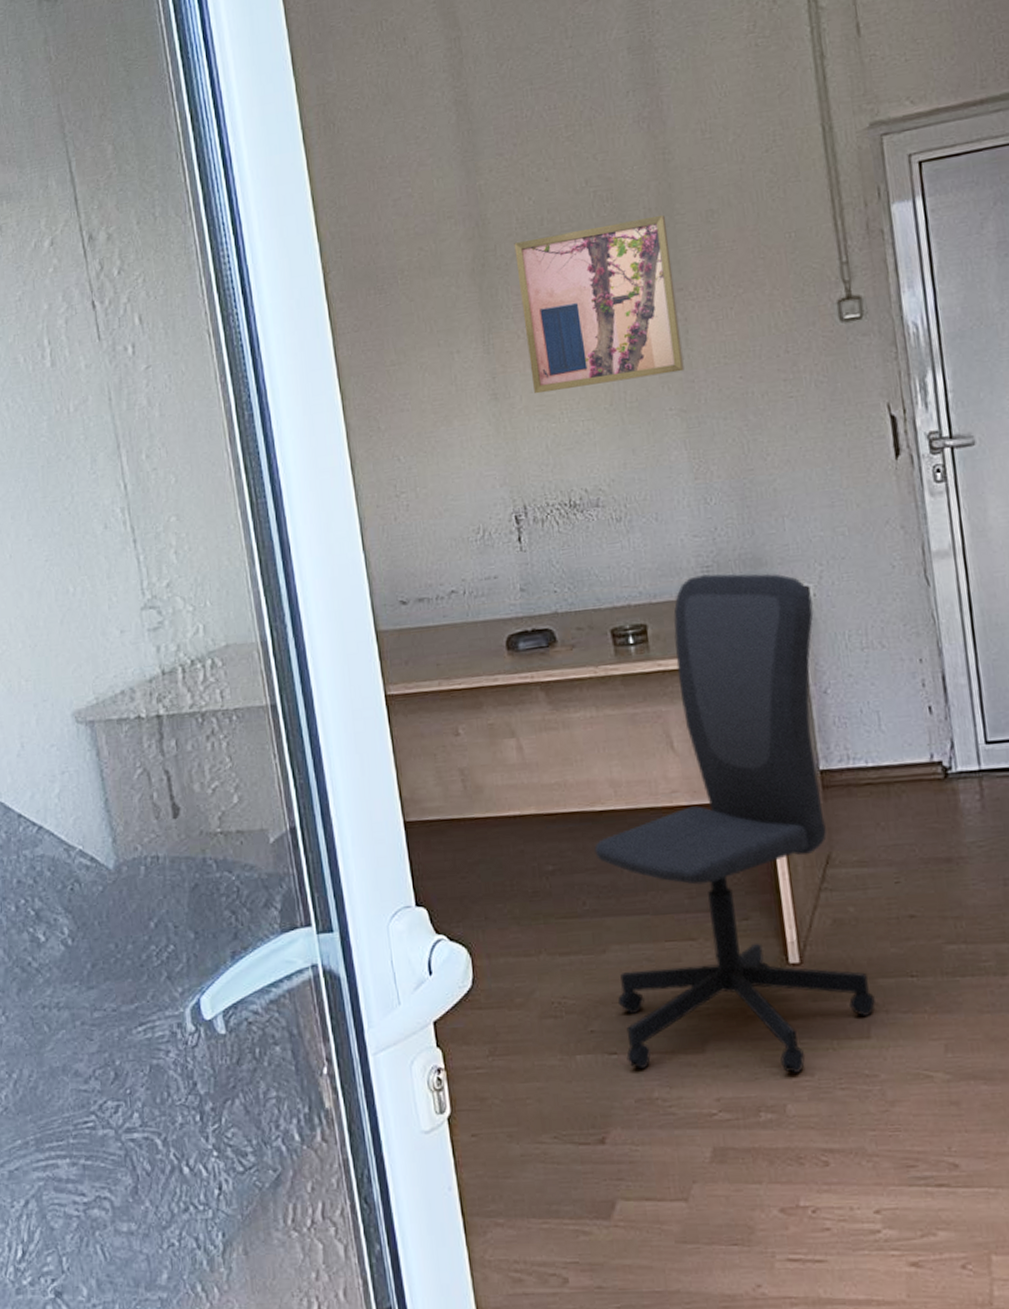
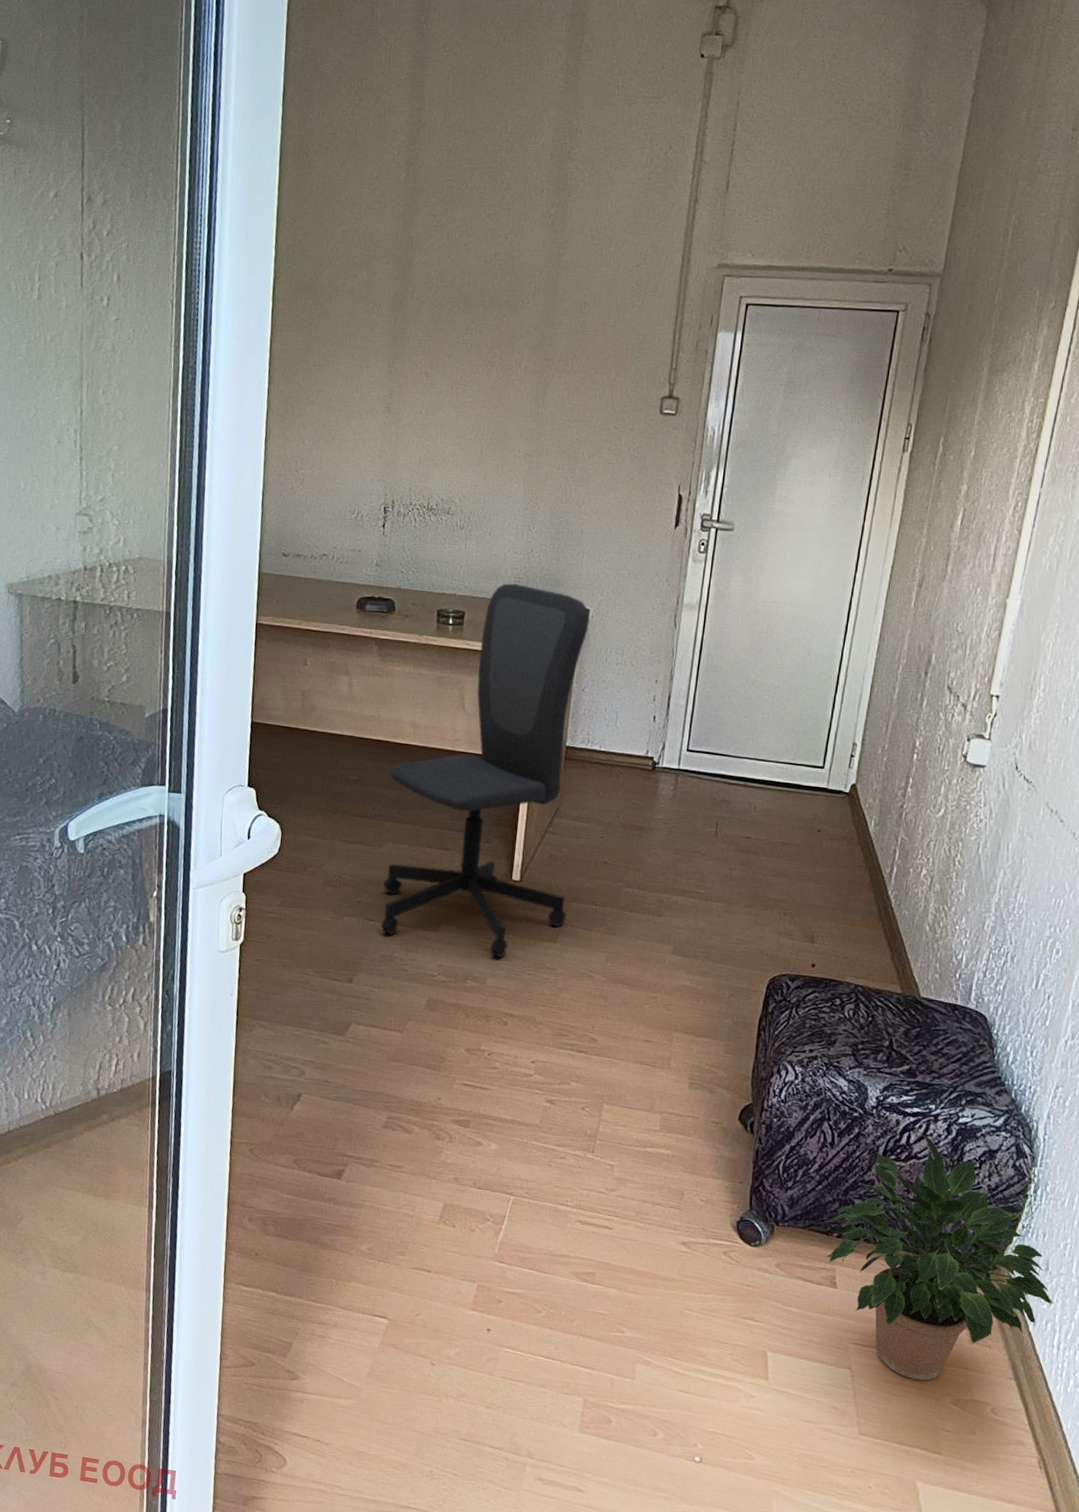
wall art: present [514,214,685,394] -> none [419,290,550,424]

